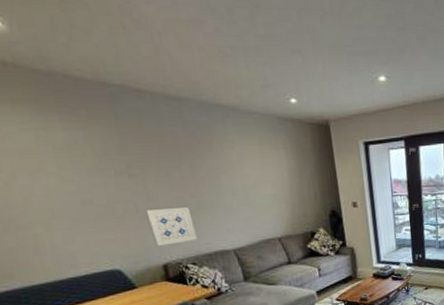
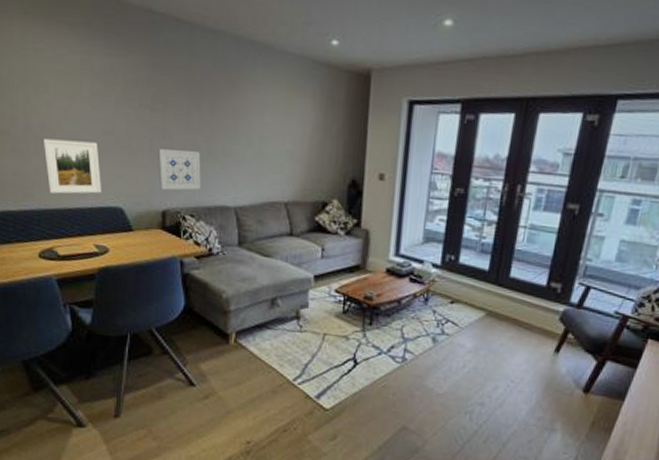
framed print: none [9,214,93,270] -> present [42,138,101,194]

